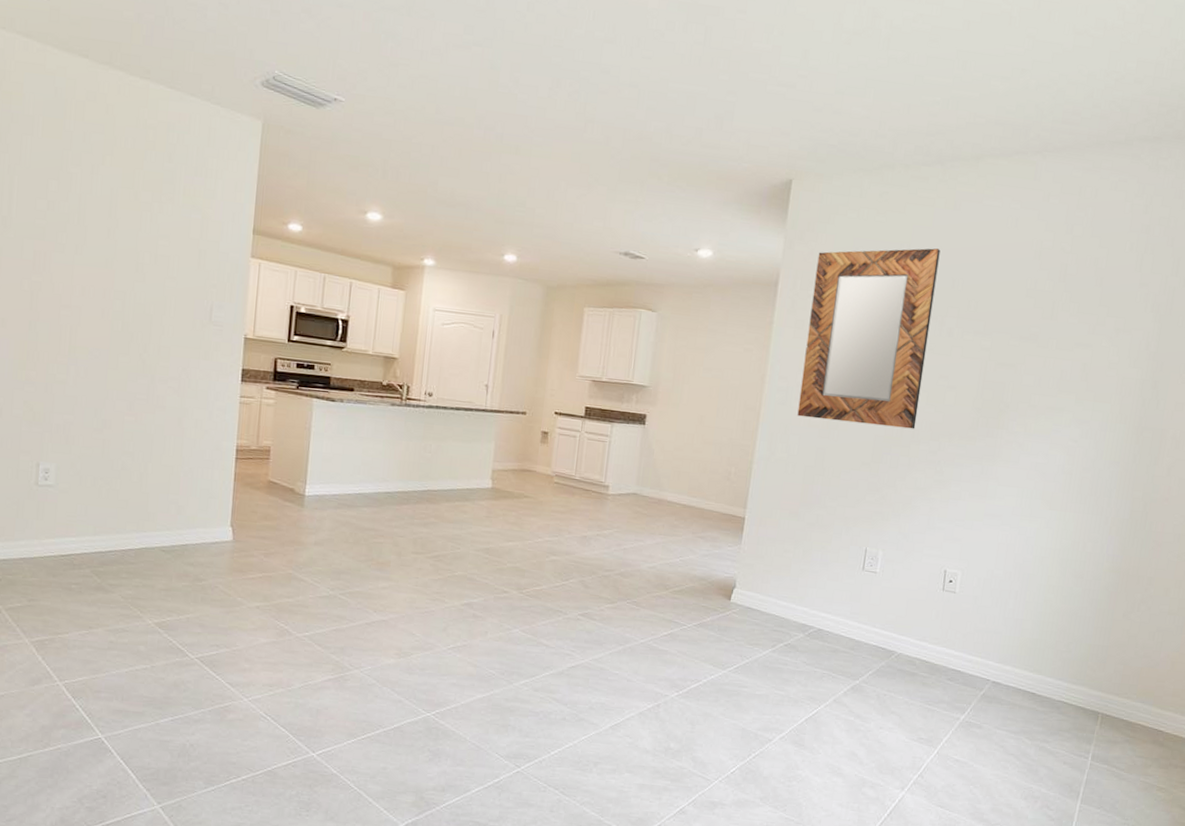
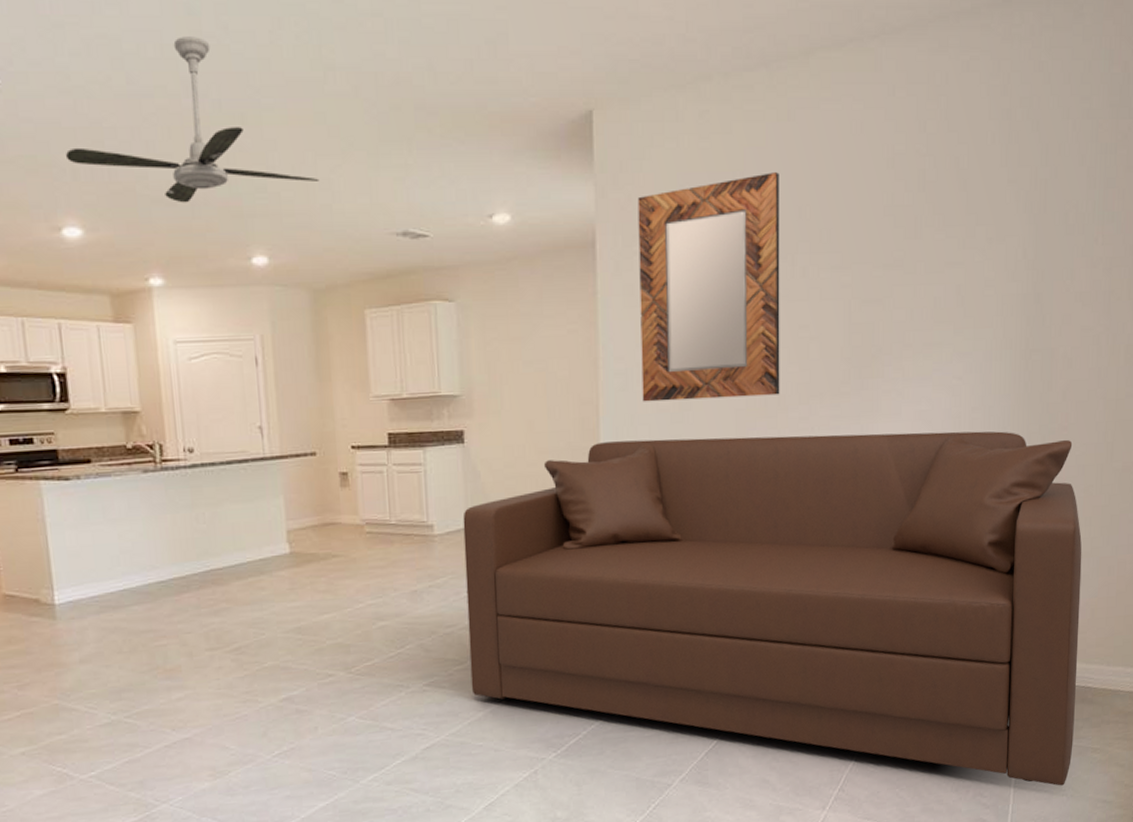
ceiling fan: none [381,84,567,207] -> present [66,37,320,203]
sofa: none [617,443,1172,815] -> present [463,431,1082,786]

